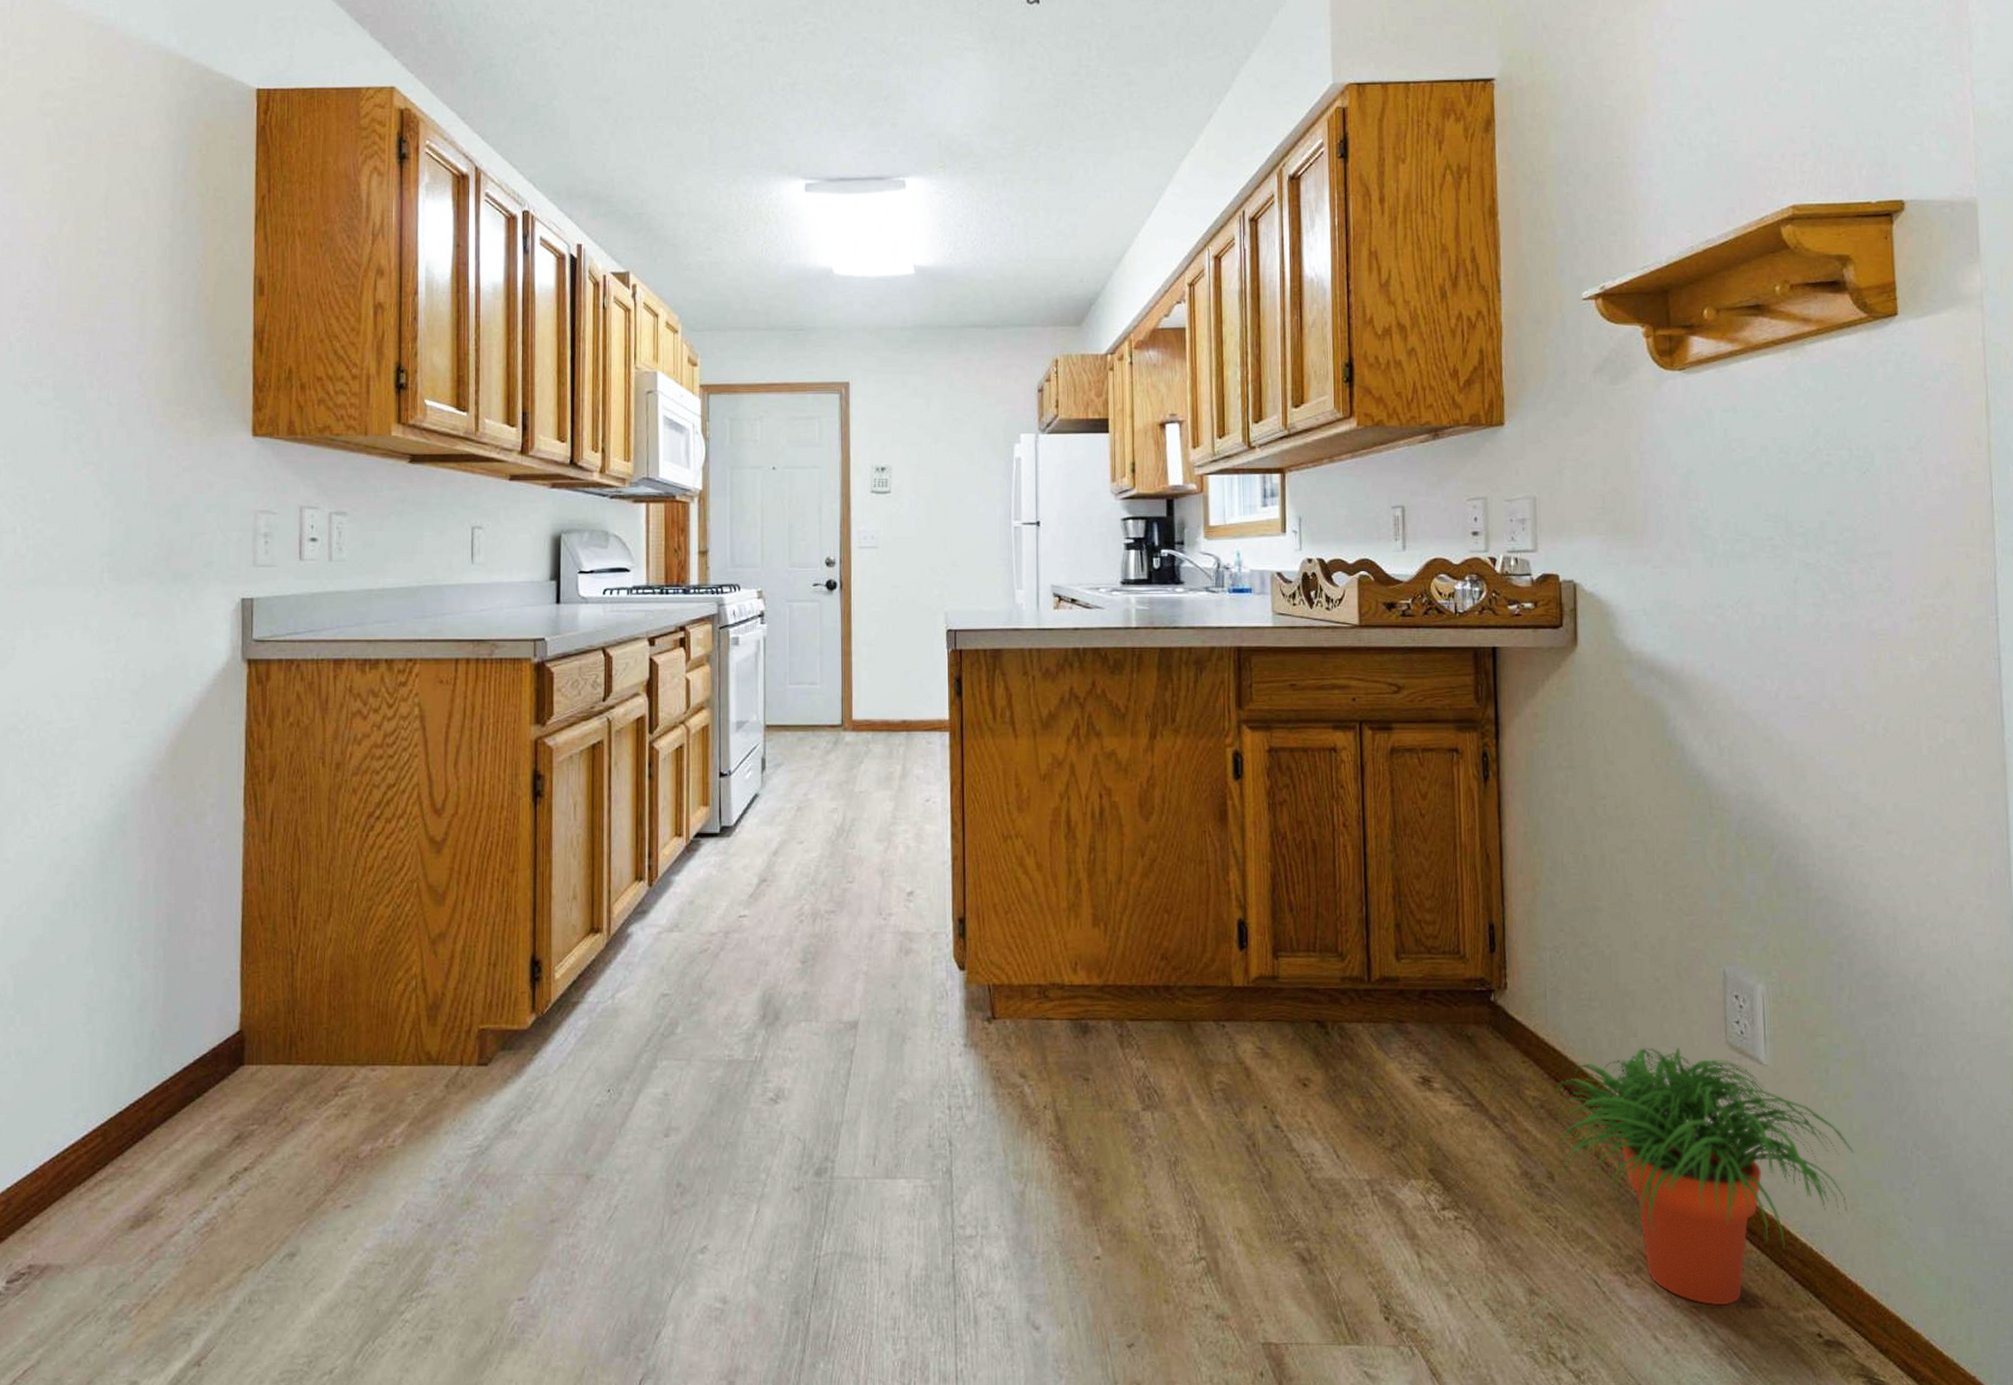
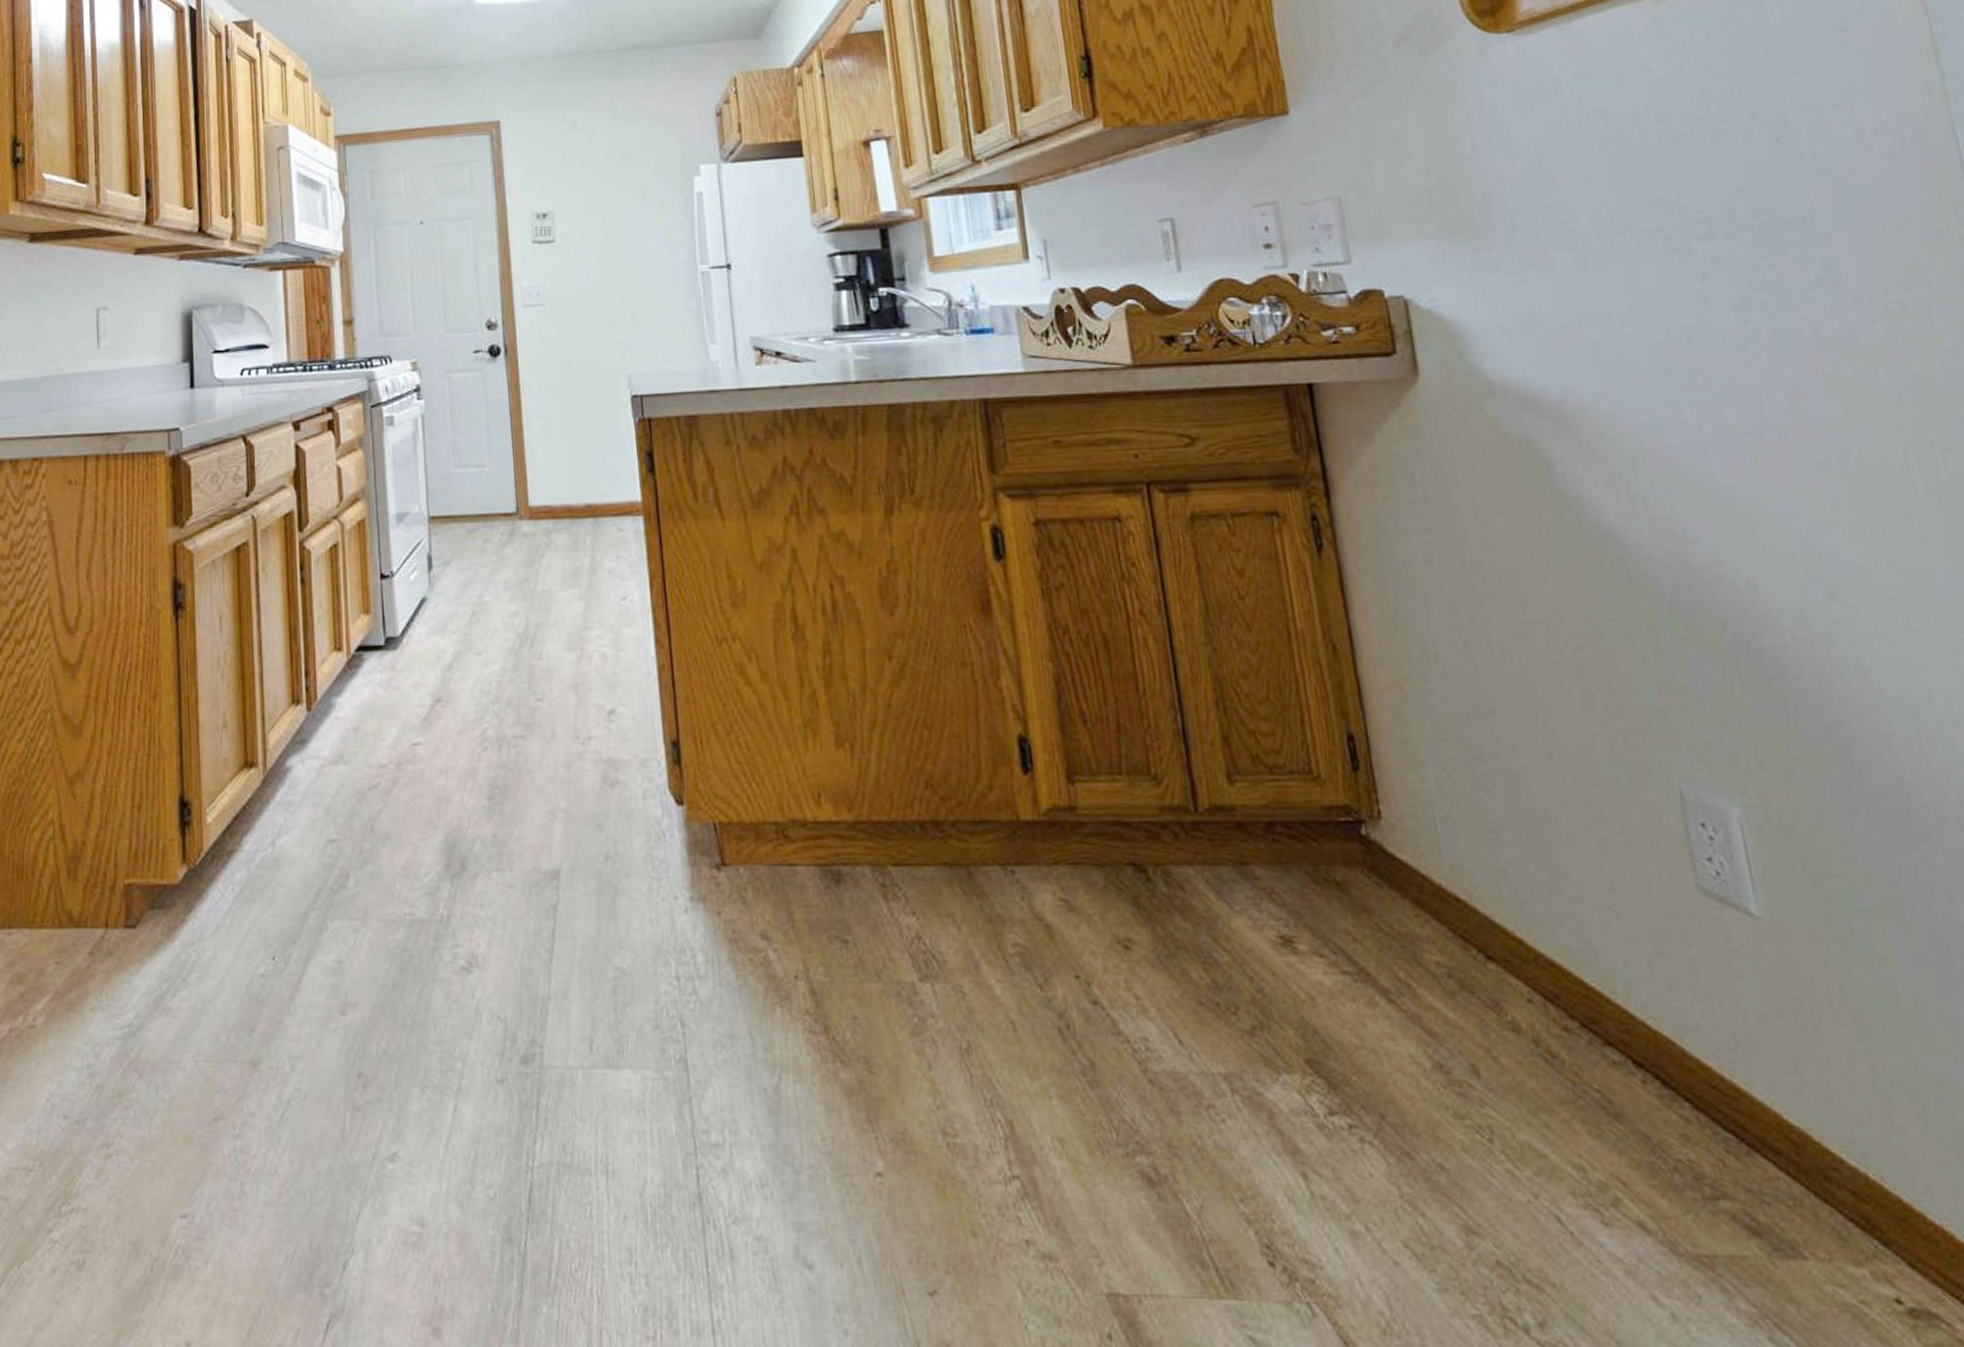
potted plant: present [1555,1046,1854,1306] -> none [1465,893,1912,1255]

